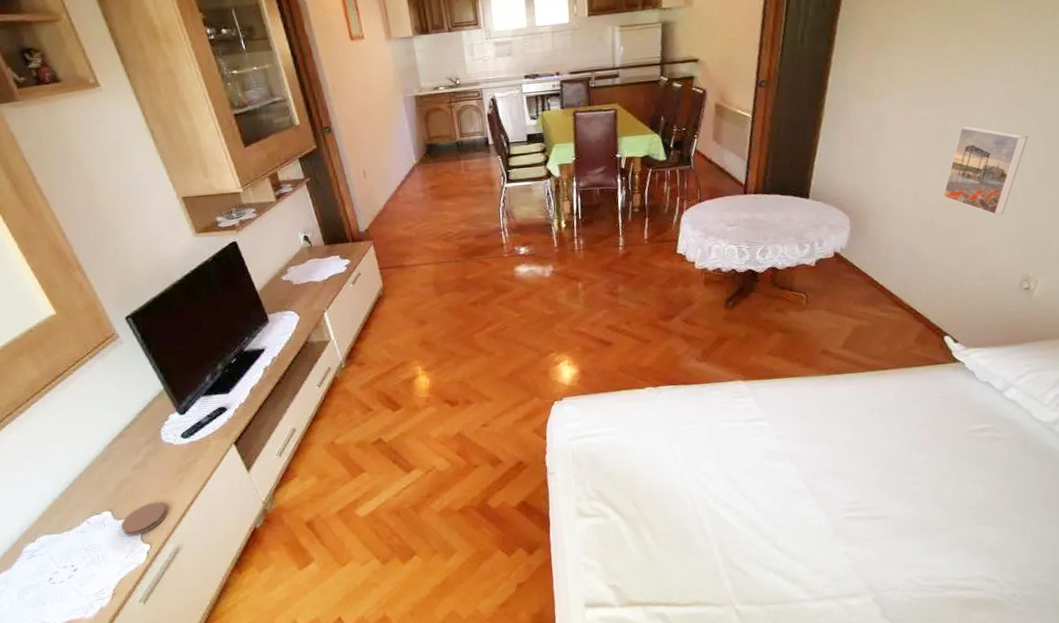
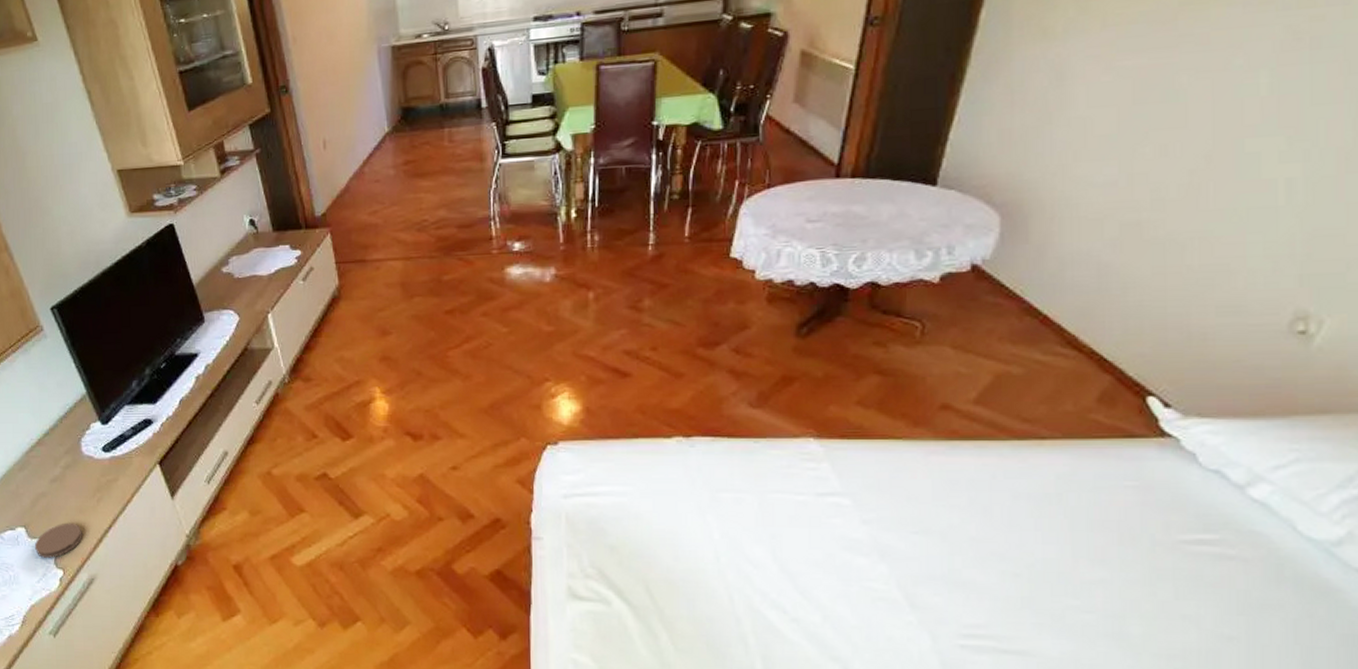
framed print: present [943,126,1029,215] -> none [1161,80,1325,217]

